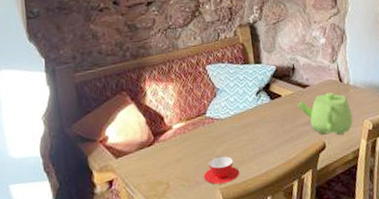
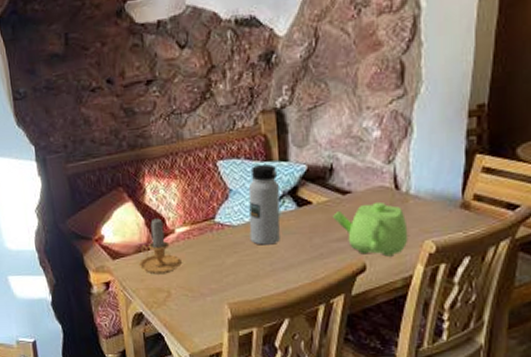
candle: none [140,117,179,169] -> present [138,218,182,275]
teacup: present [203,156,240,185] -> none [209,267,253,298]
water bottle: none [232,66,259,134] -> present [248,164,281,245]

